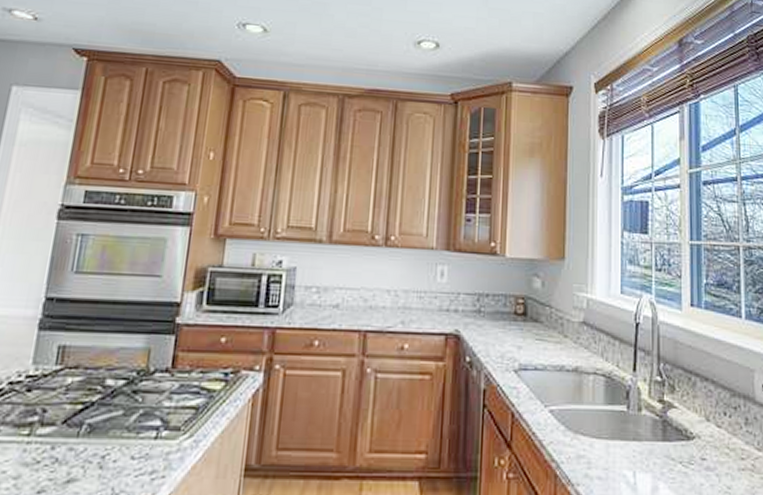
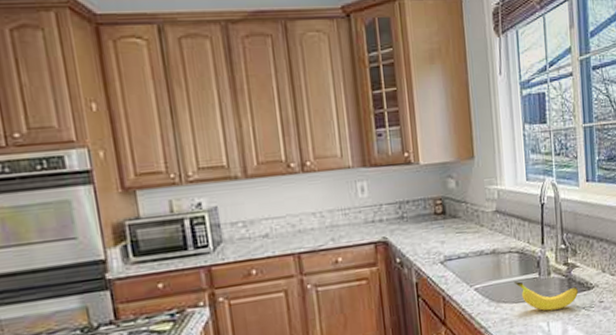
banana: none [596,411,675,457] -> present [513,281,579,311]

